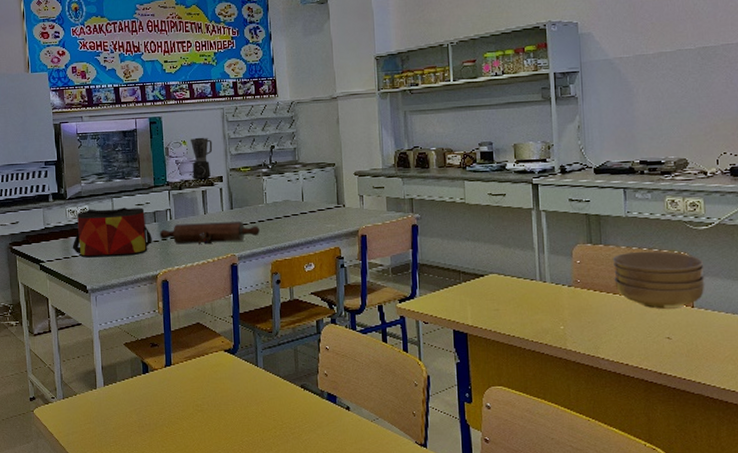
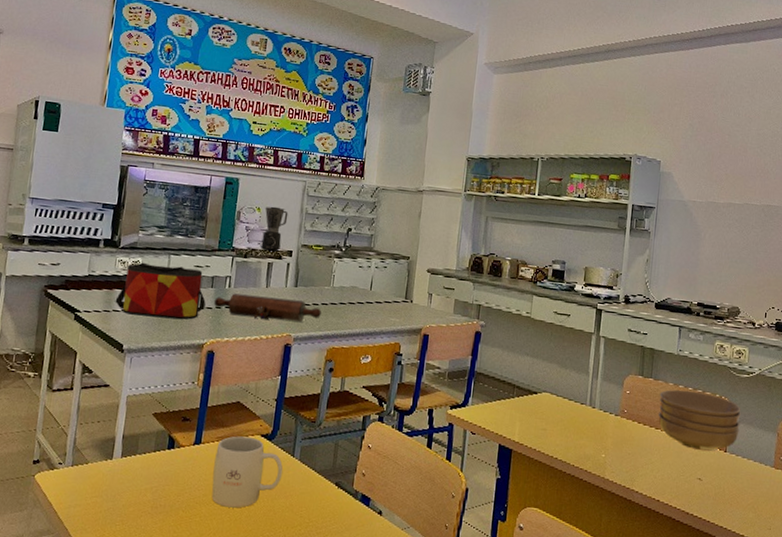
mug: none [186,353,251,419] -> present [211,436,284,508]

